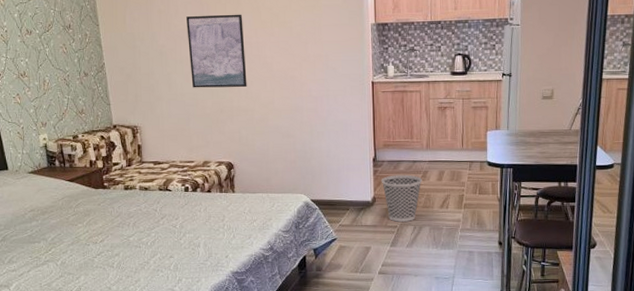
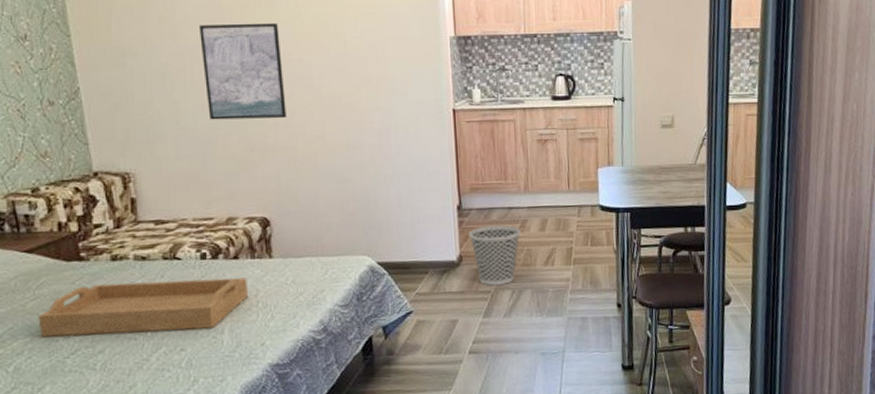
serving tray: none [76,206,218,243] -> present [38,277,249,338]

